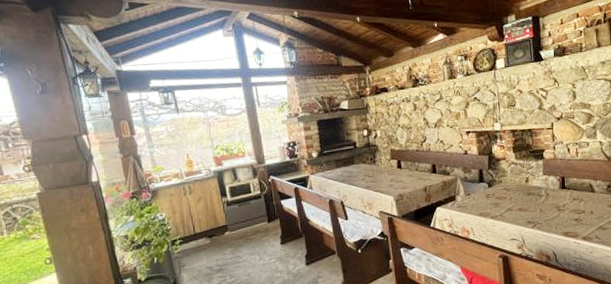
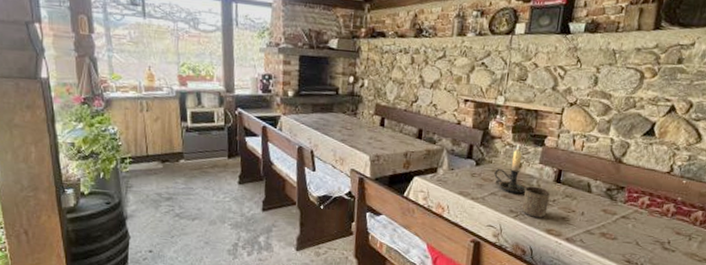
candle holder: none [506,160,537,206] -> present [494,143,527,194]
cup: none [535,195,560,224] -> present [521,186,550,218]

